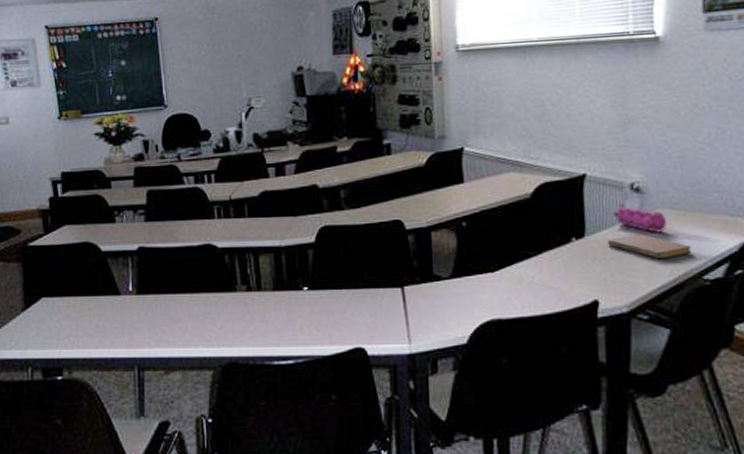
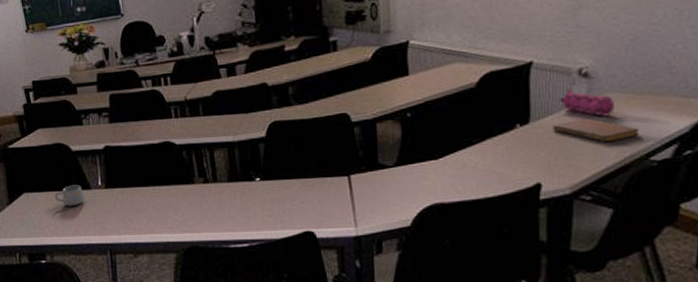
mug: none [77,289,113,314] -> present [54,184,85,207]

